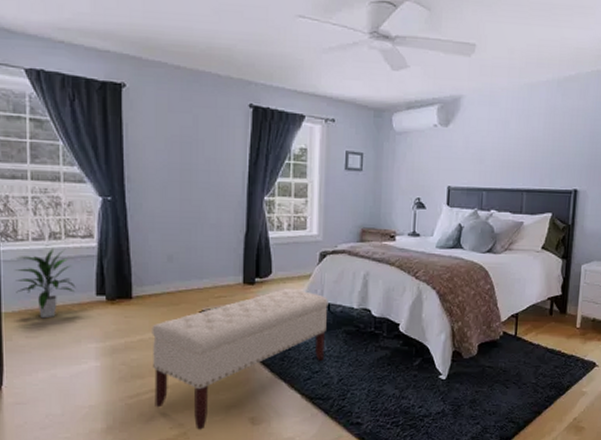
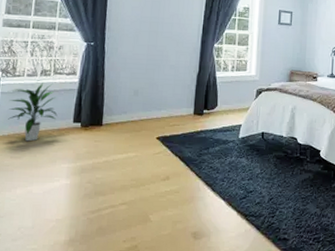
bench: present [152,289,329,430] -> none [112,119,263,243]

